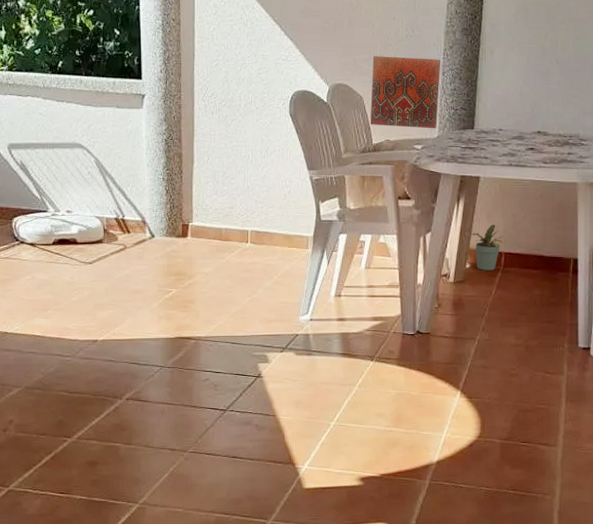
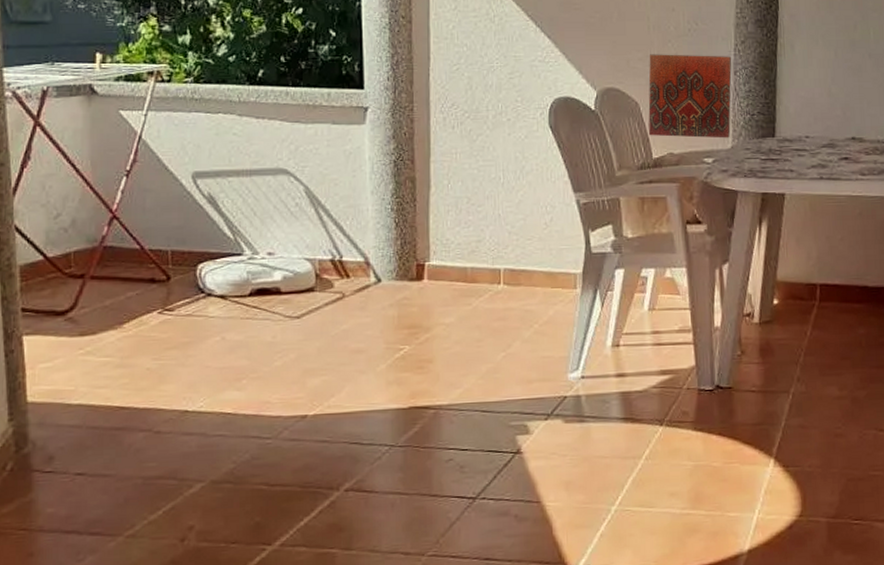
potted plant: present [471,224,504,270] -> none [778,250,818,307]

